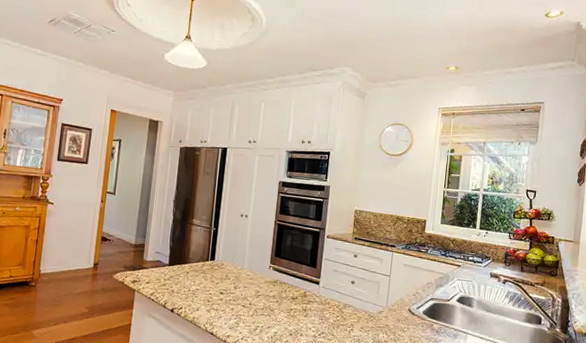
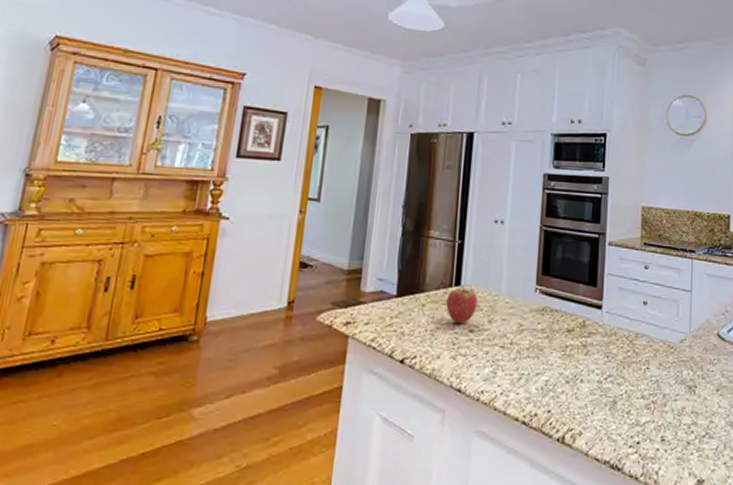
fruit: none [204,259,227,288] -> present [446,283,478,325]

